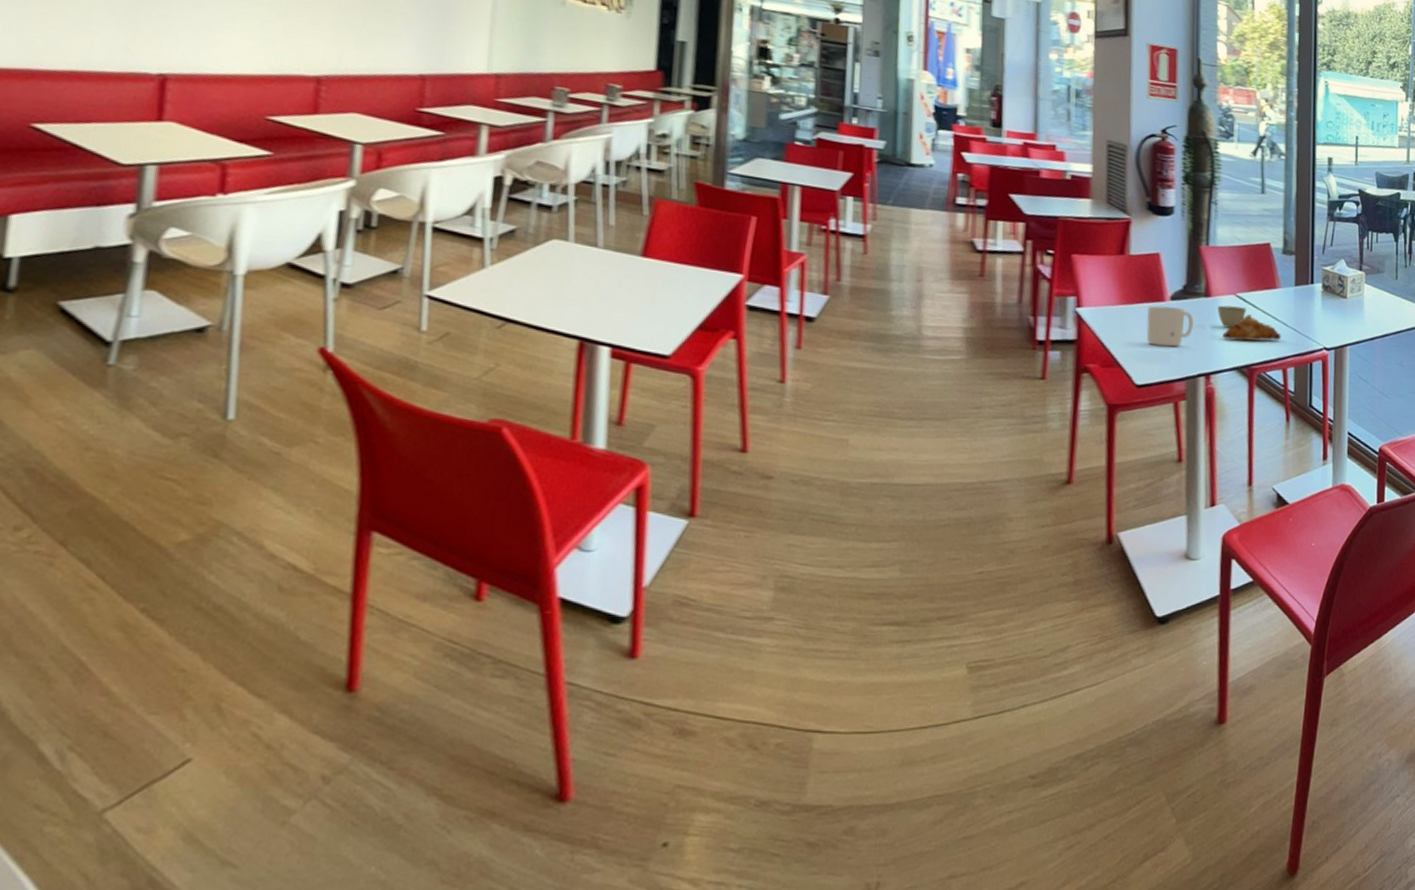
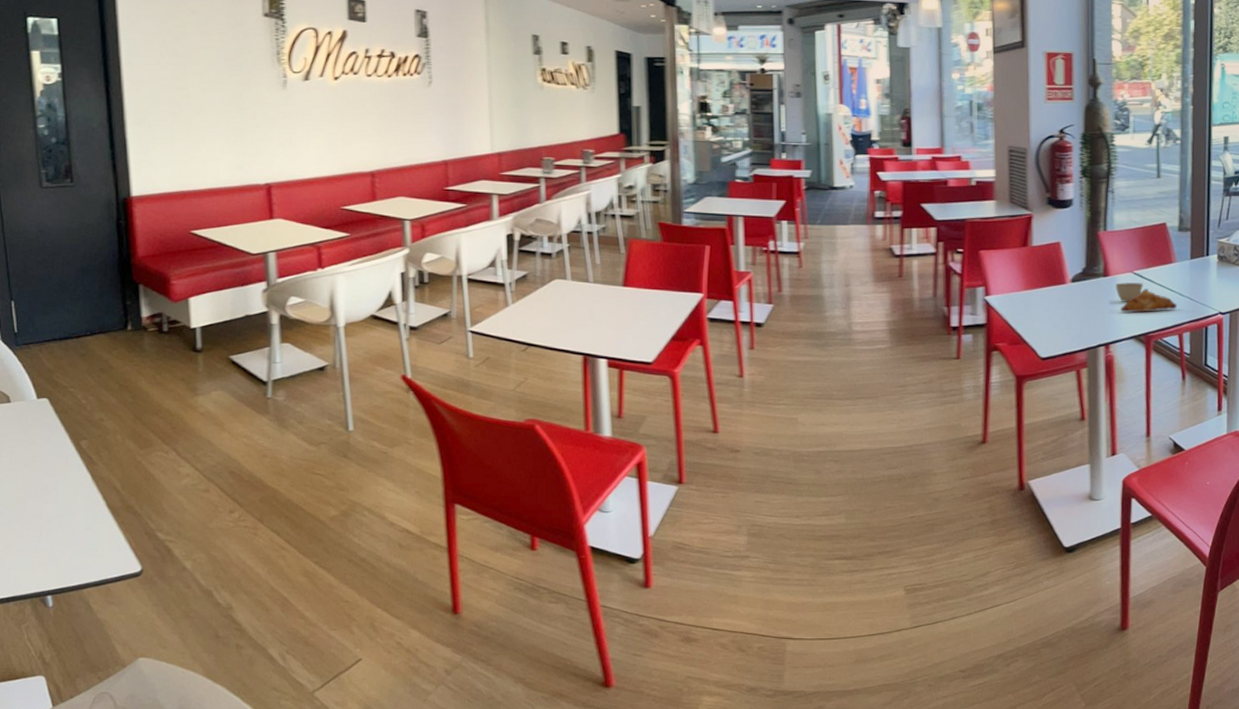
mug: present [1146,306,1195,347] -> none [1049,288,1094,323]

